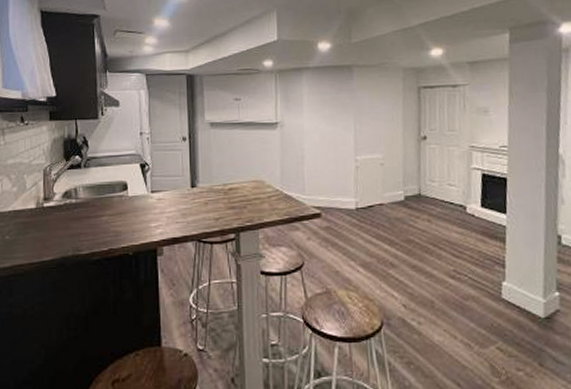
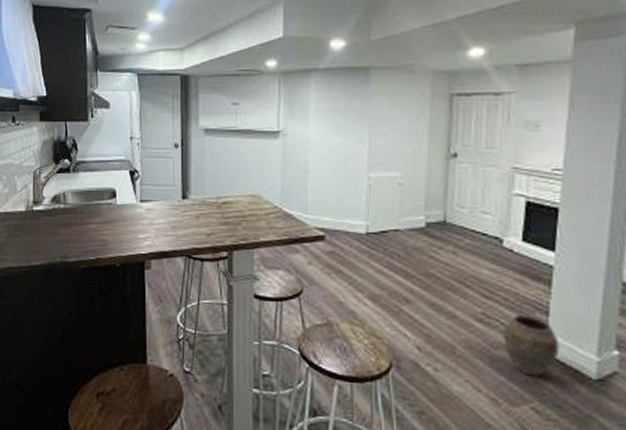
vase: none [471,269,516,321] -> present [503,315,560,377]

